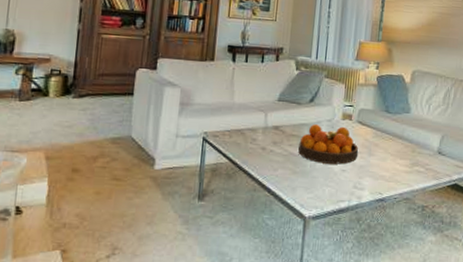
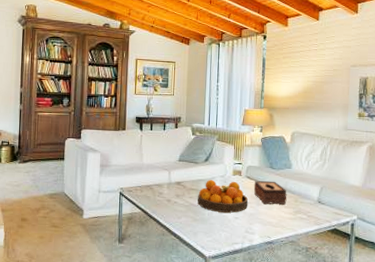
tissue box: none [365,127,404,155] -> present [253,181,287,205]

